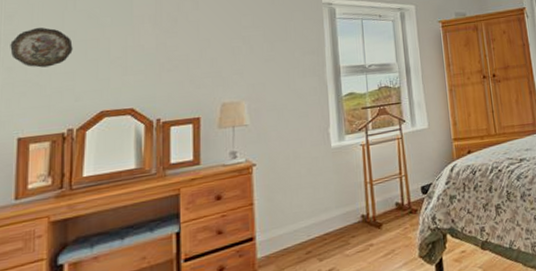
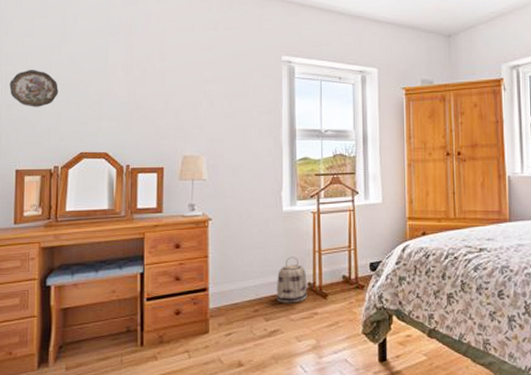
basket: none [329,191,362,240] -> present [276,257,307,303]

